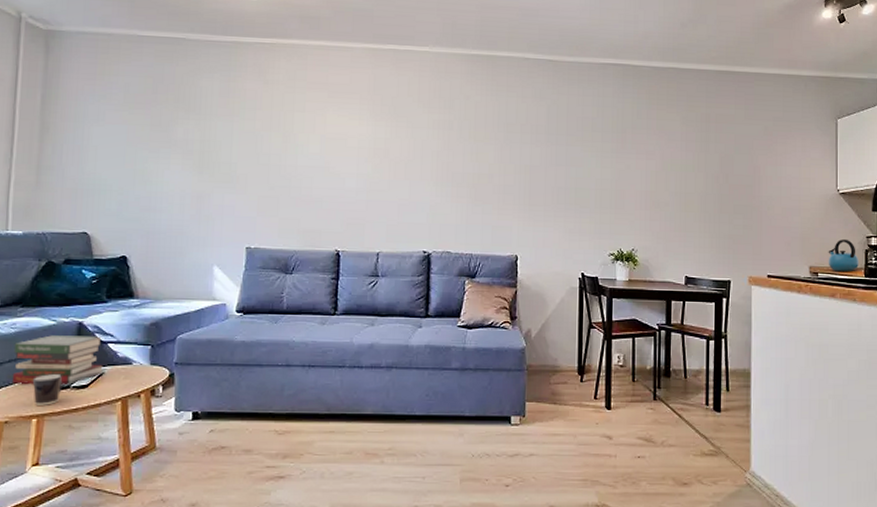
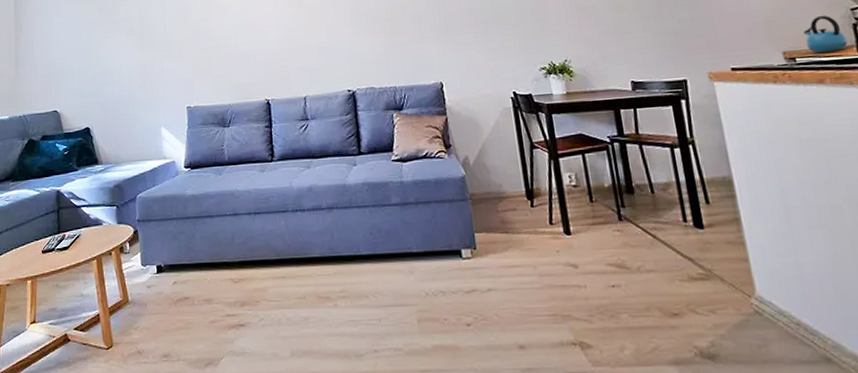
books: present [12,335,103,386] -> none [9,201,79,250]
mug: present [32,374,63,405] -> none [25,239,49,268]

